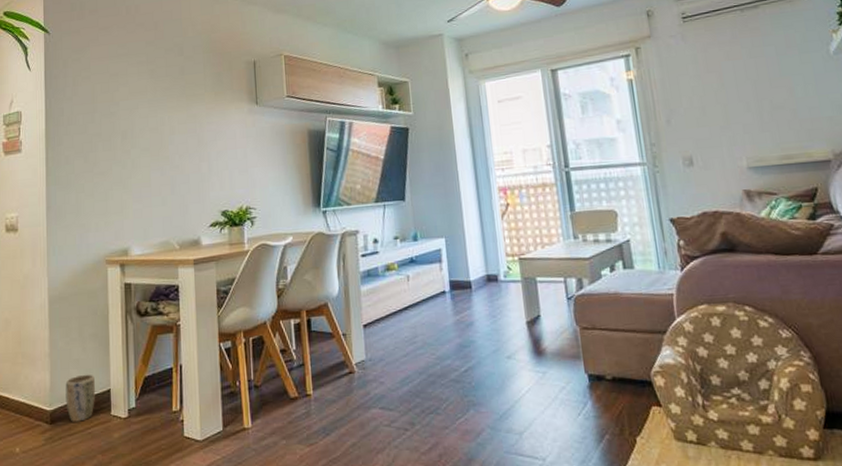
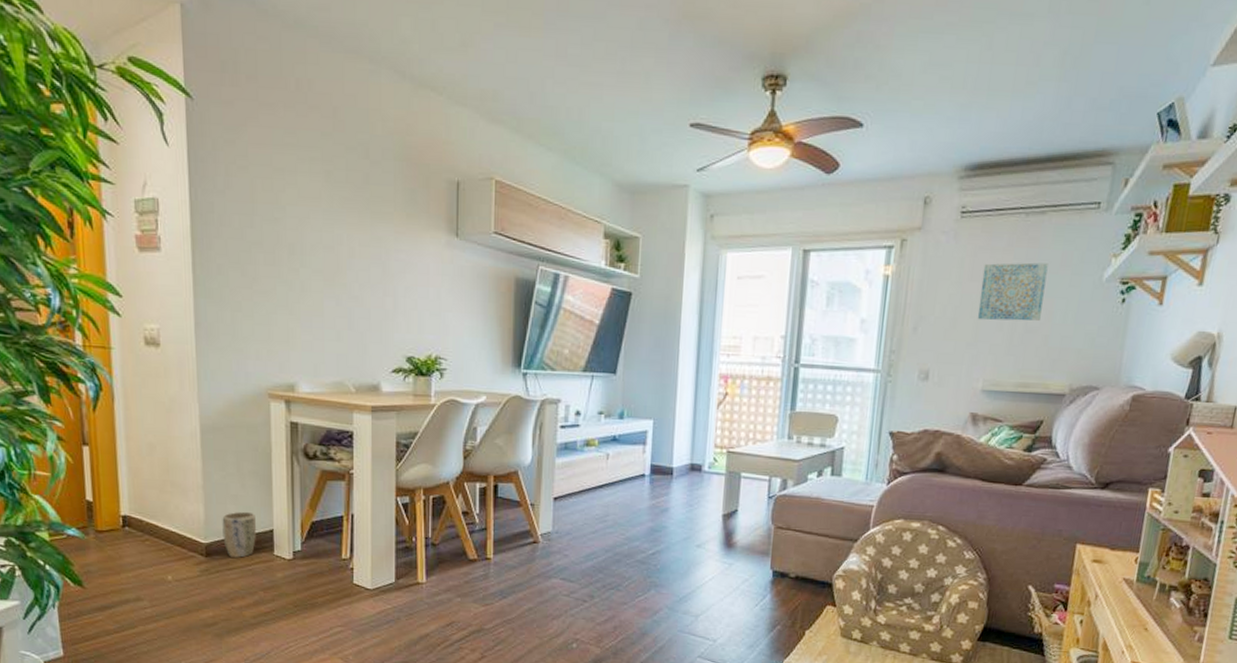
wall art: none [716,47,783,105] -> present [977,262,1048,321]

